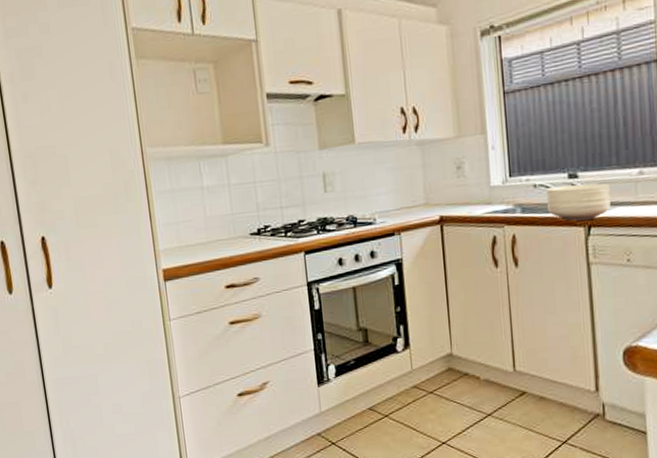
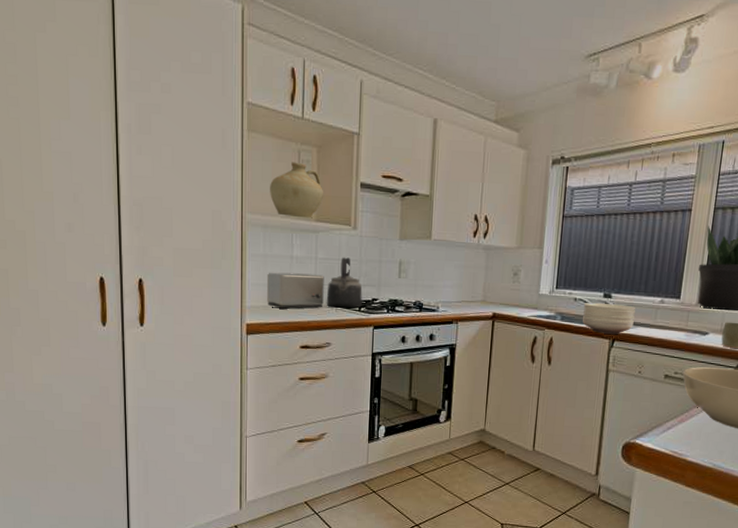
ceramic jug: none [167,82,228,144] -> present [270,162,324,218]
toaster: none [177,202,245,247] -> present [266,272,324,309]
kettle: none [246,178,288,237] -> present [326,257,363,309]

